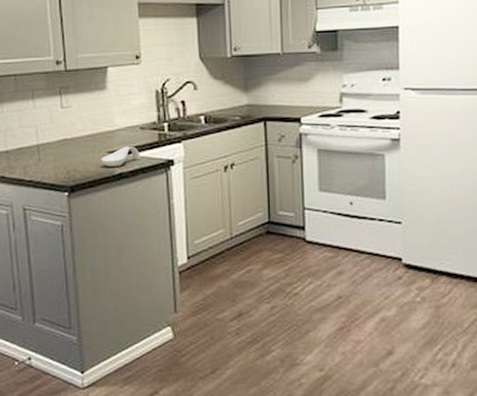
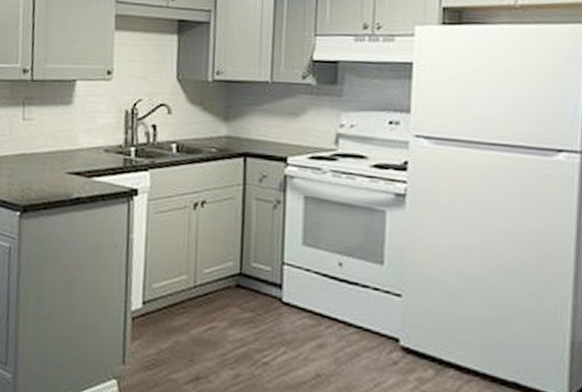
spoon rest: present [100,146,141,168] -> none [58,168,103,191]

